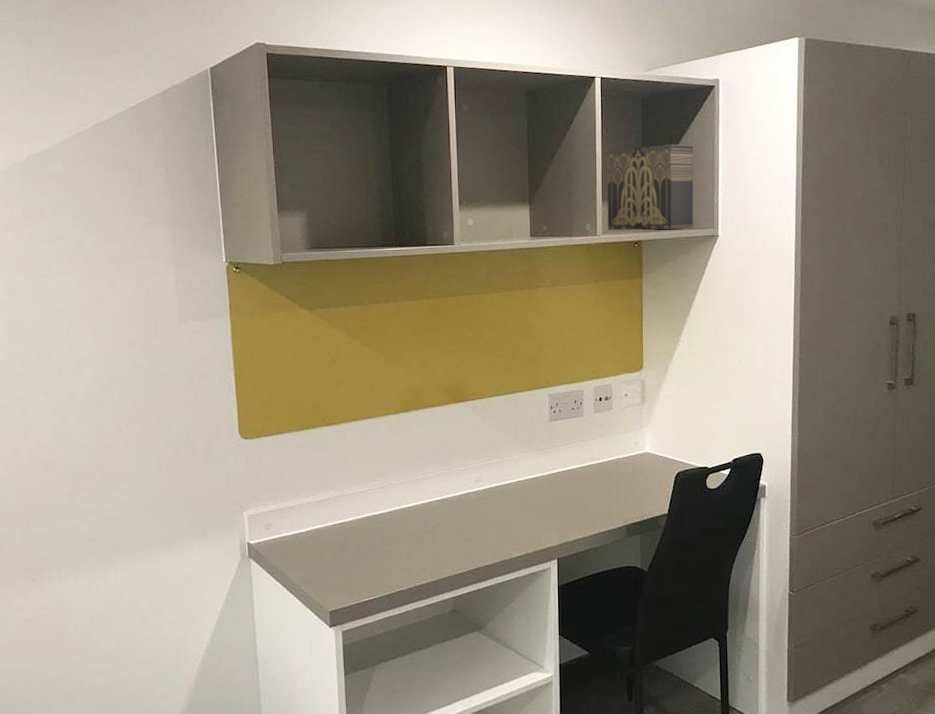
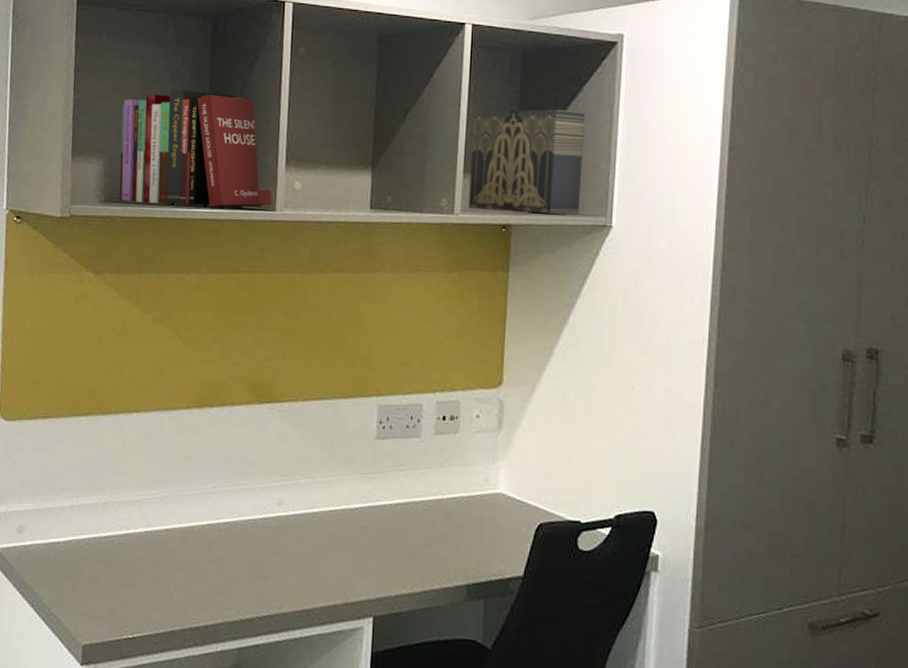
books: none [317,147,451,247] -> present [119,89,272,208]

